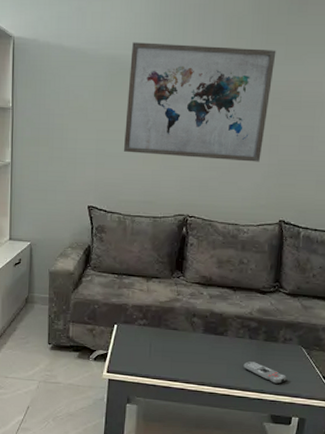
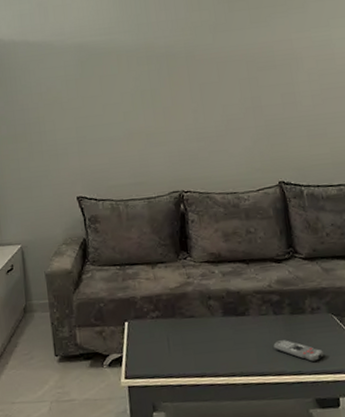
wall art: present [123,42,276,162] -> none [97,16,247,136]

